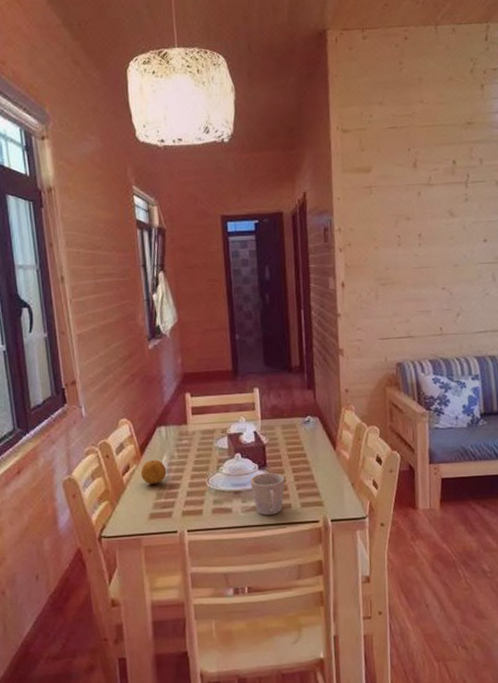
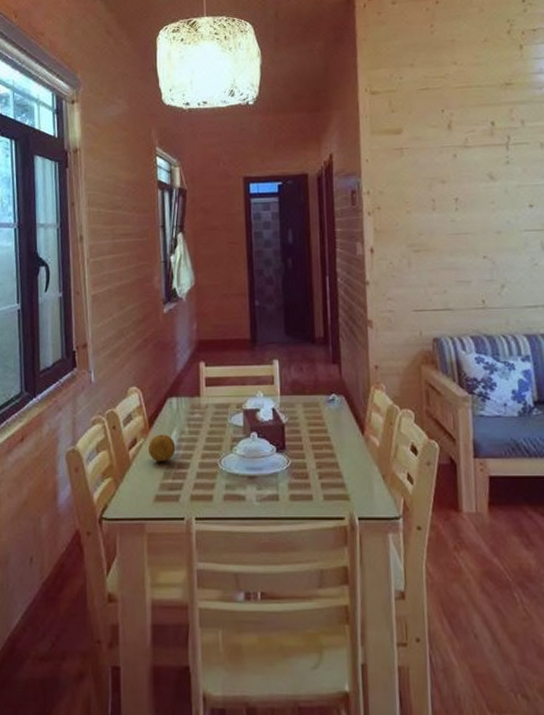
mug: present [250,472,285,515] -> none [266,457,306,506]

